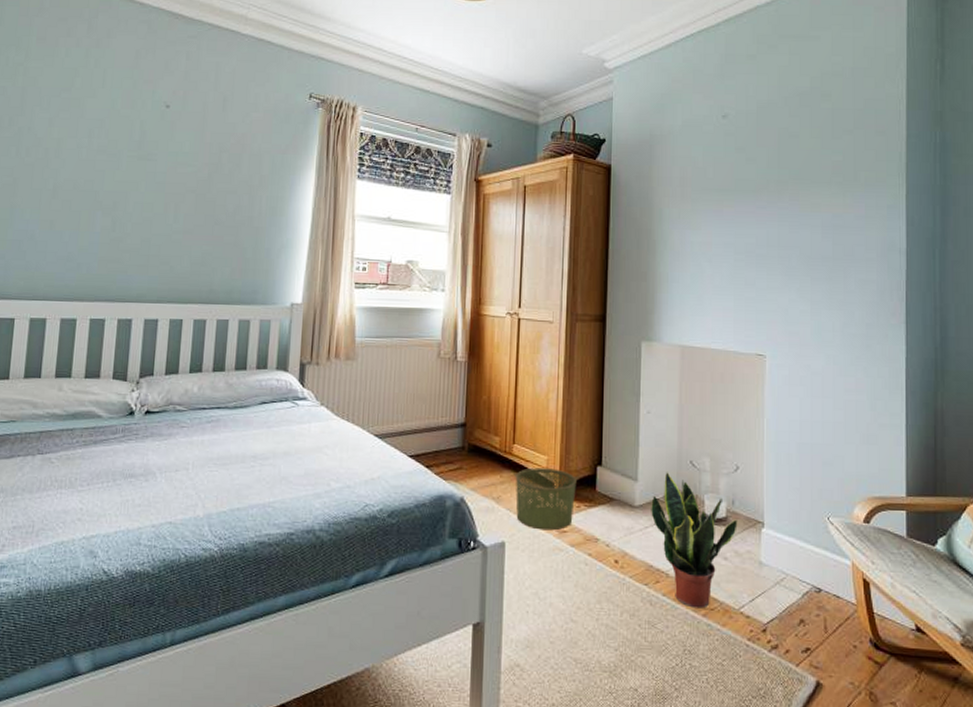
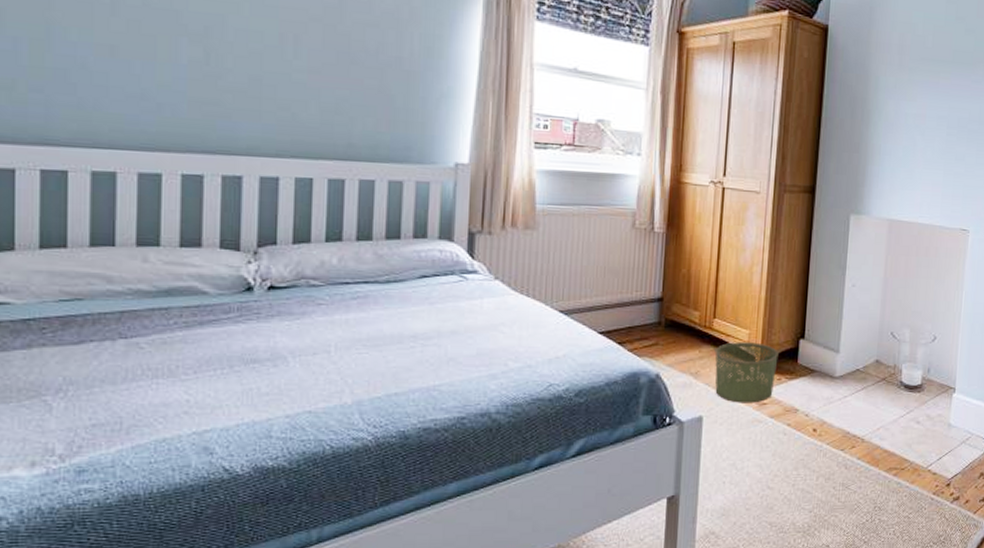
potted plant: present [651,472,738,609] -> none [850,343,932,469]

